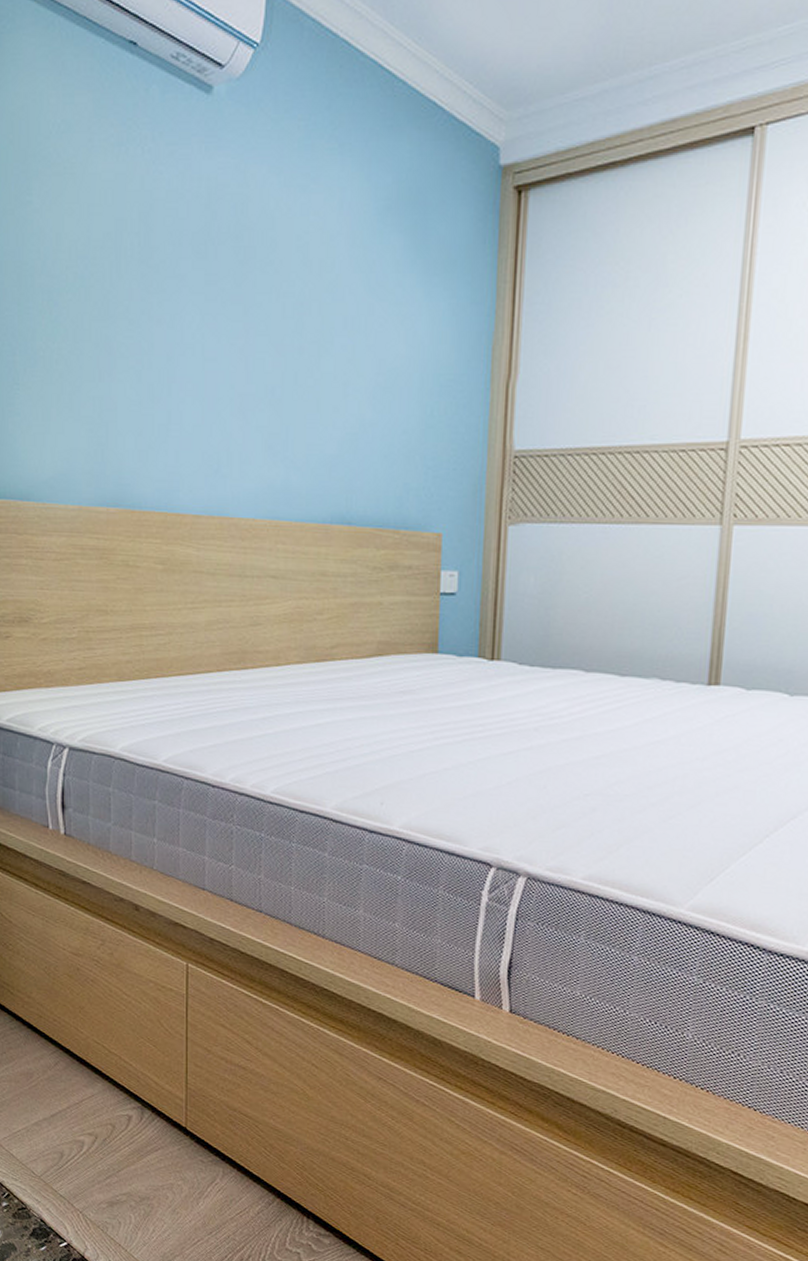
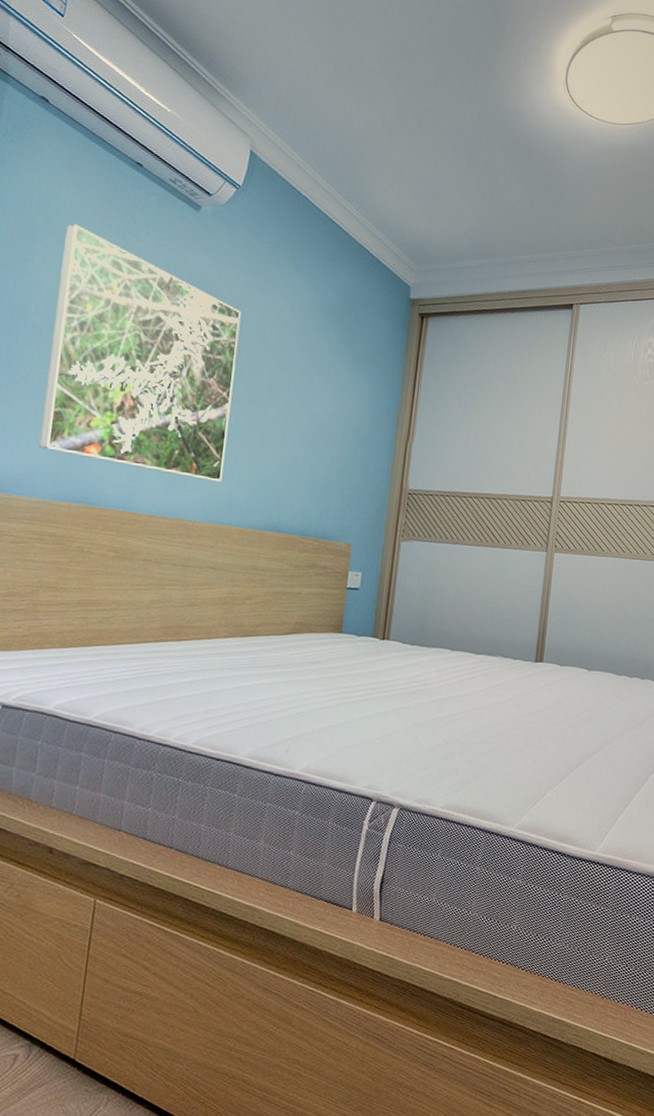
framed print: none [61,144,276,464] -> present [39,223,242,482]

